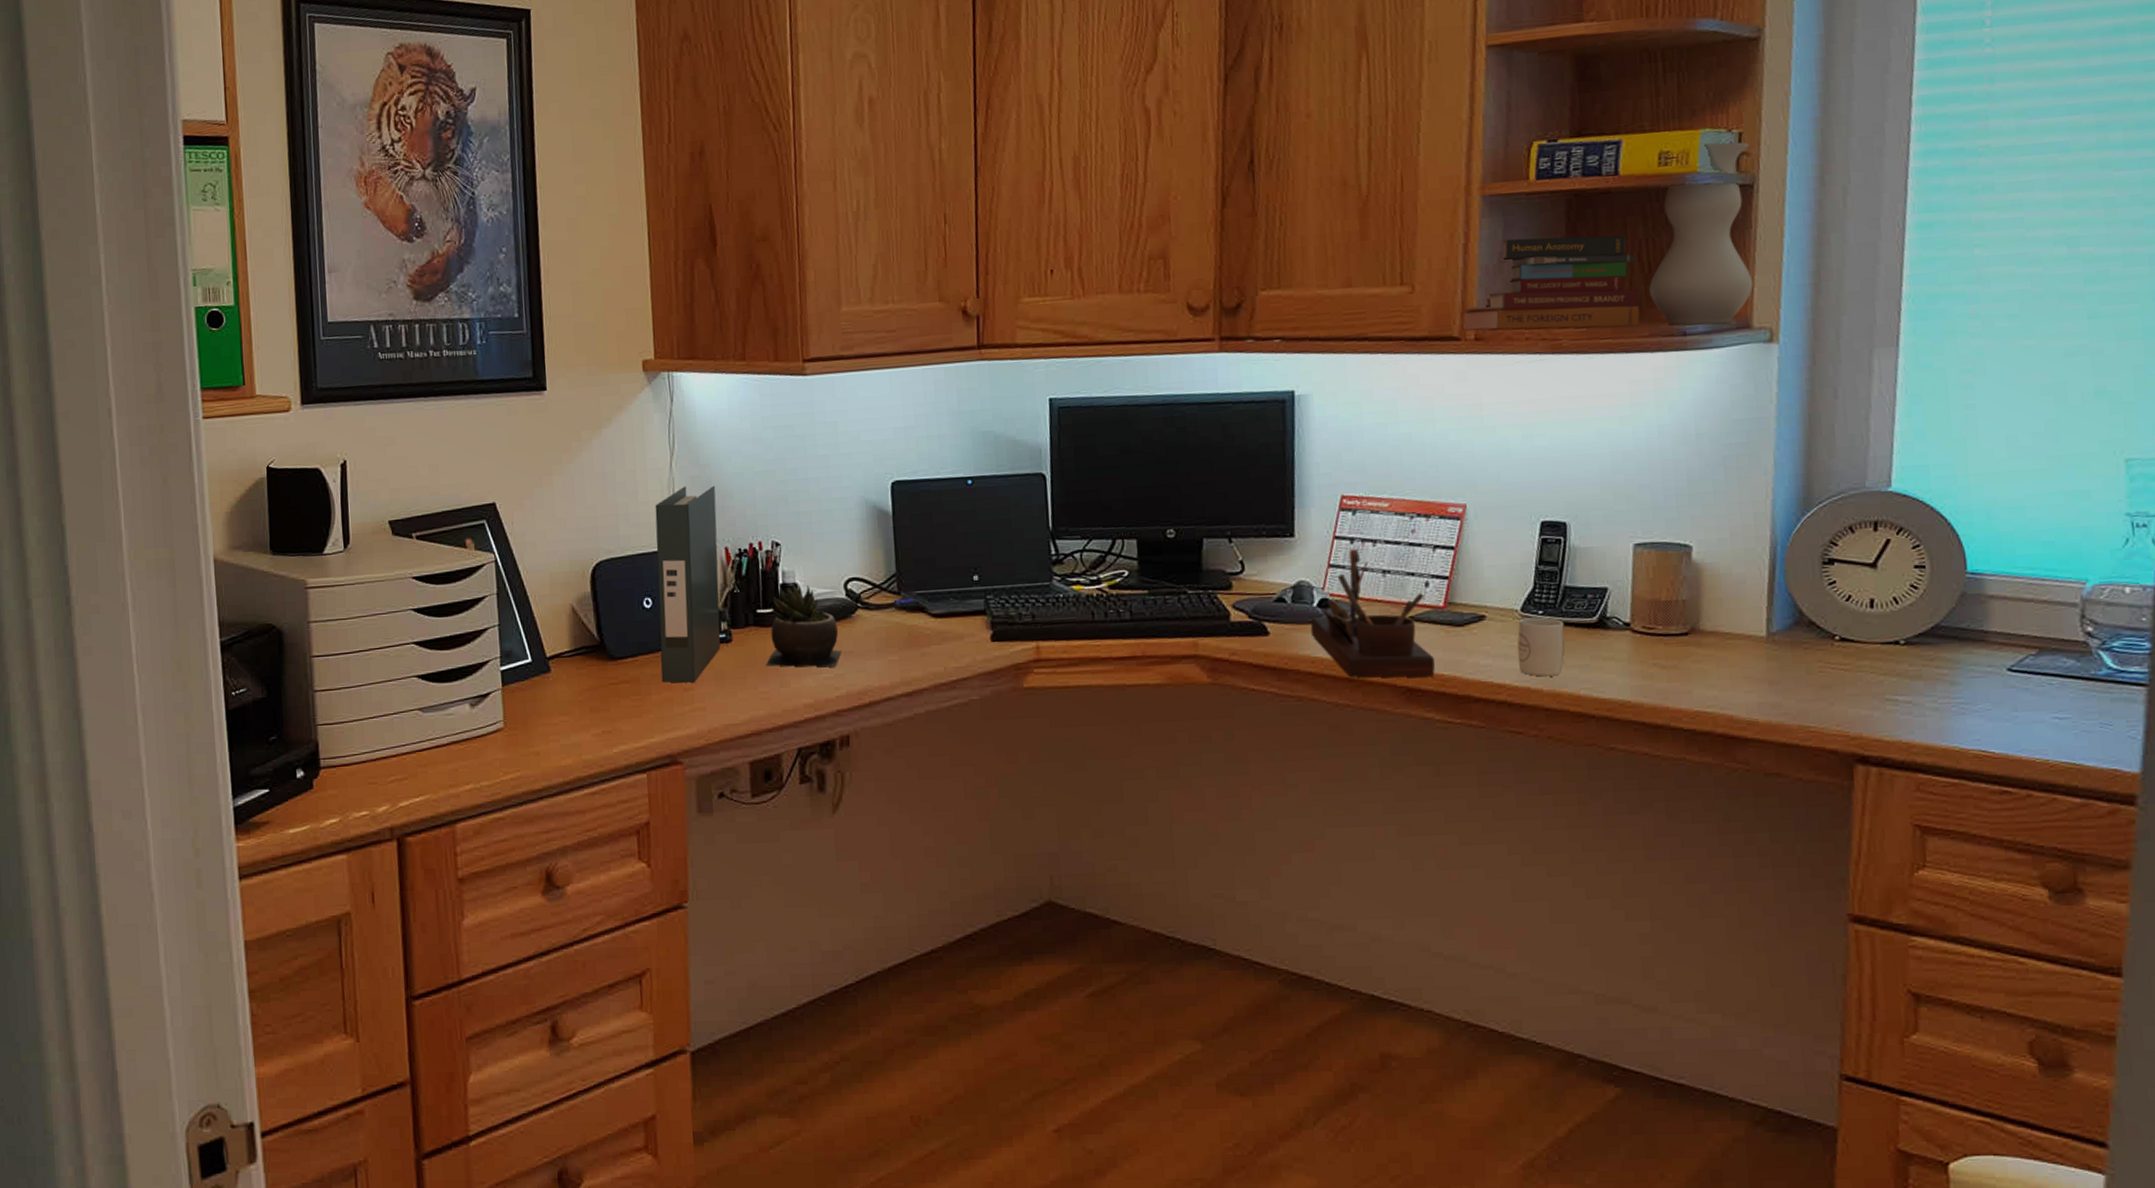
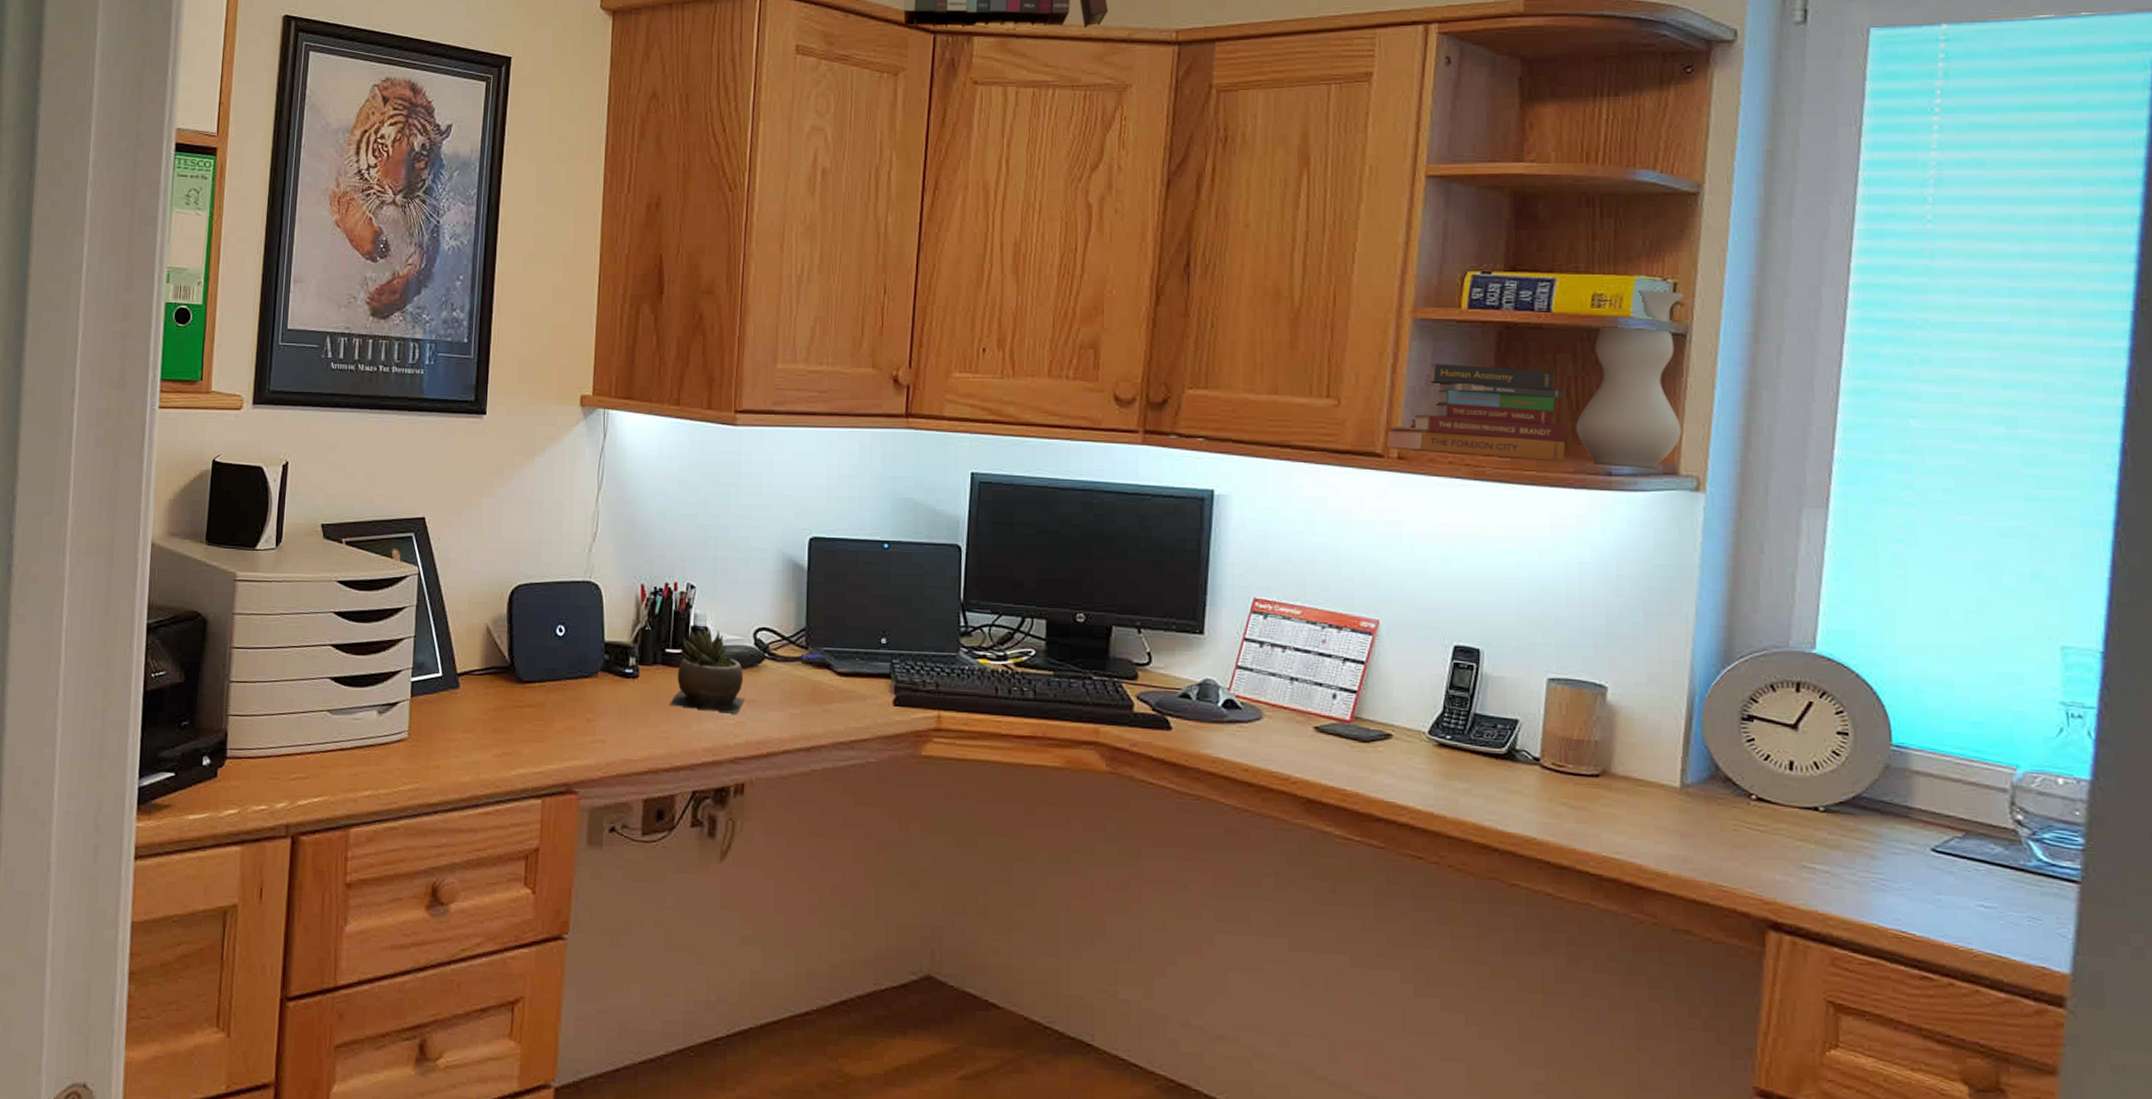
binder: present [655,485,721,683] -> none [566,520,637,714]
desk organizer: present [1310,549,1435,678] -> none [1213,653,1337,791]
mug: present [1517,617,1566,677] -> none [1422,741,1472,804]

